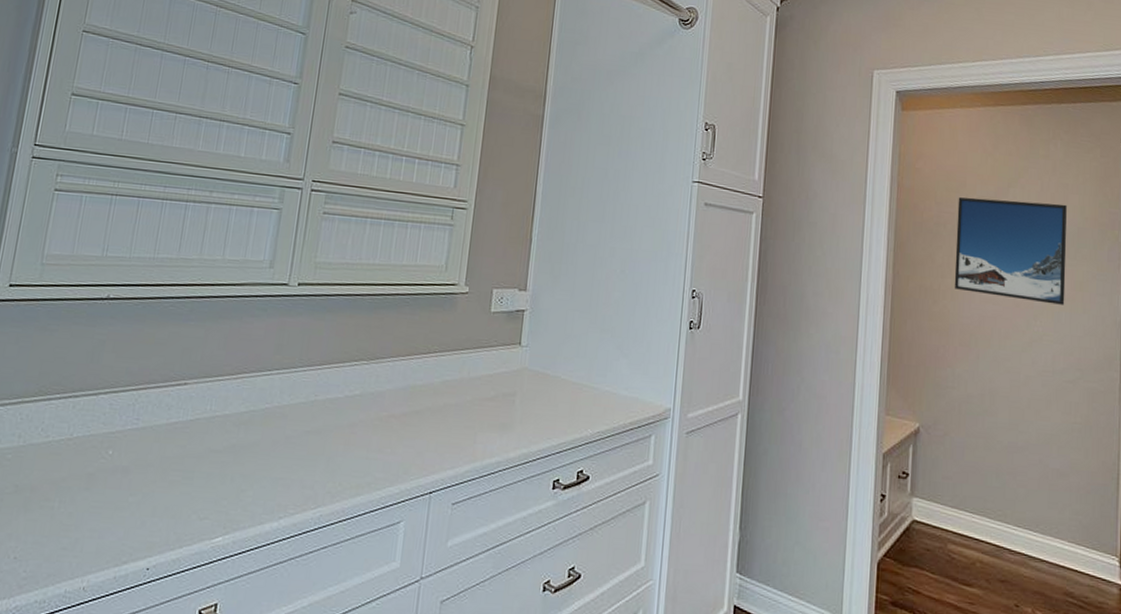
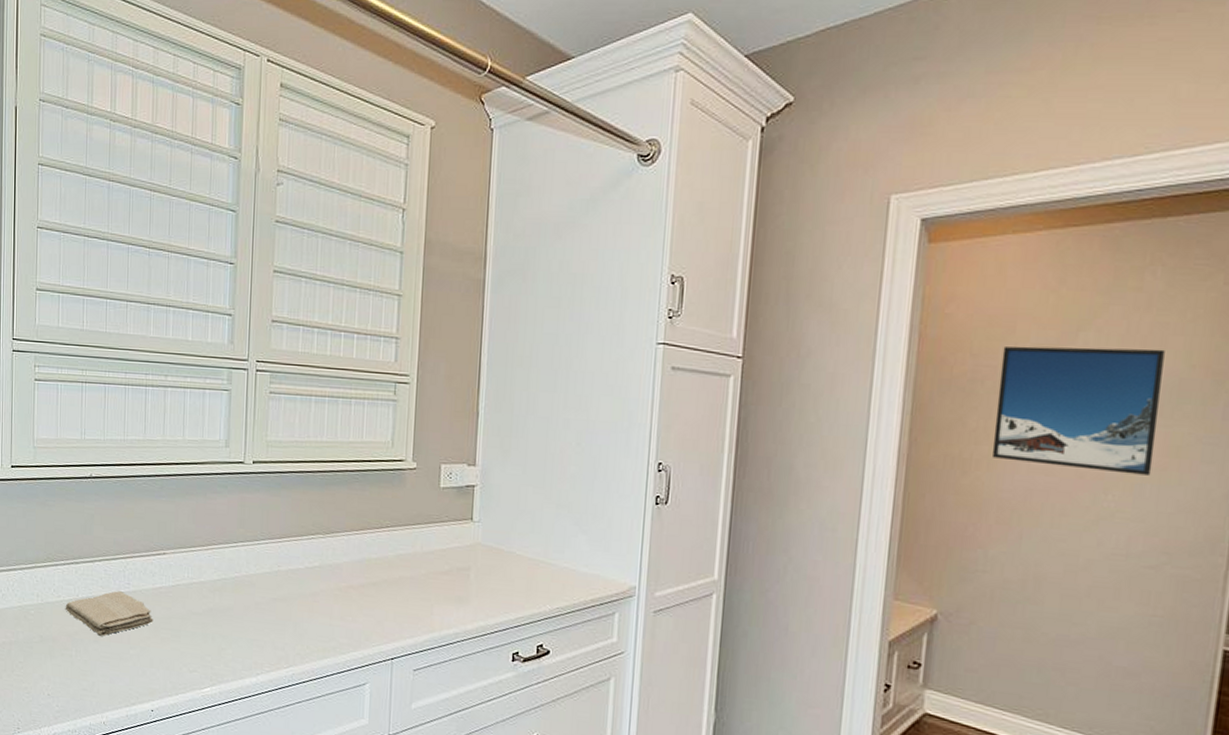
washcloth: none [53,428,163,482] -> present [65,591,154,636]

